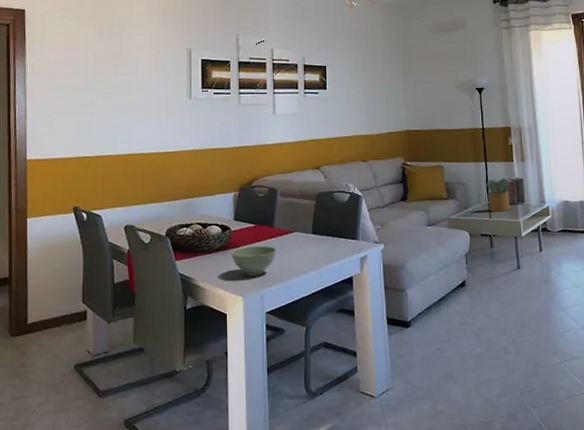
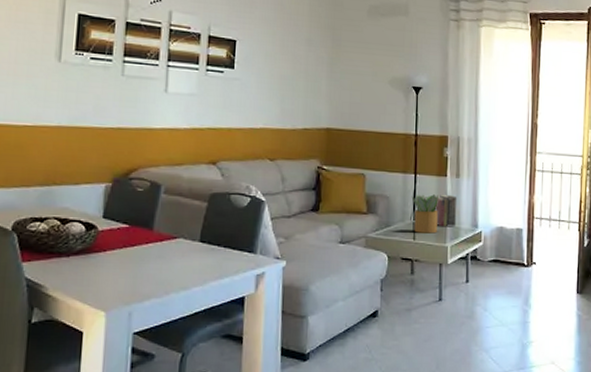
bowl: present [231,246,277,276] -> none [95,252,154,288]

